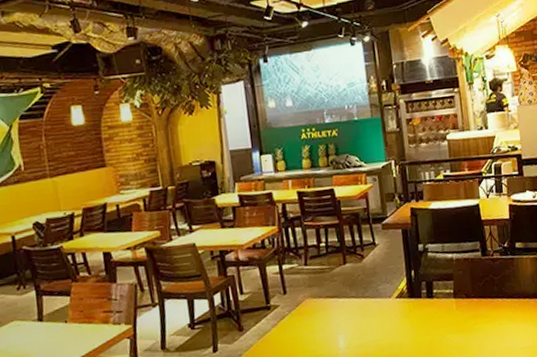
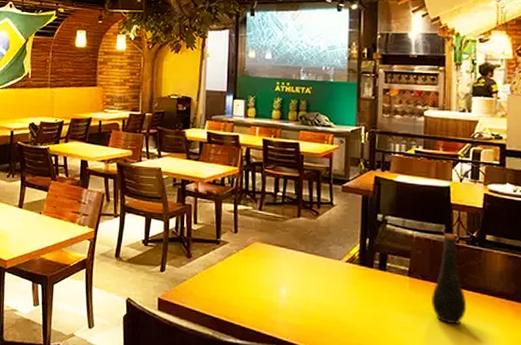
bottle: none [476,249,508,334] -> present [432,234,467,324]

